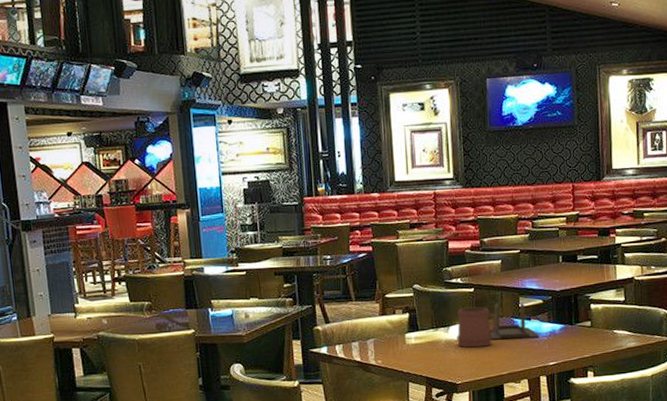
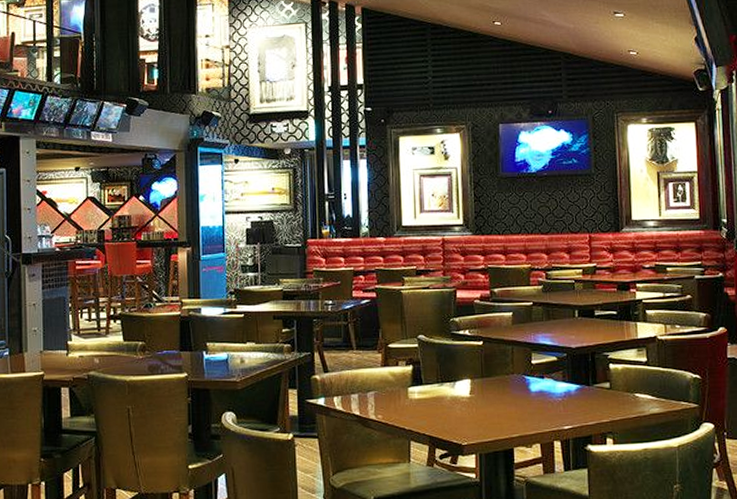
beer mug: present [457,306,497,348] -> none [463,361,507,406]
napkin holder: present [489,303,540,340] -> none [498,359,553,399]

